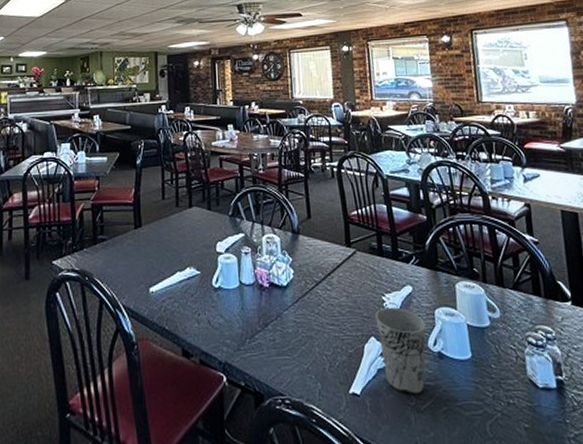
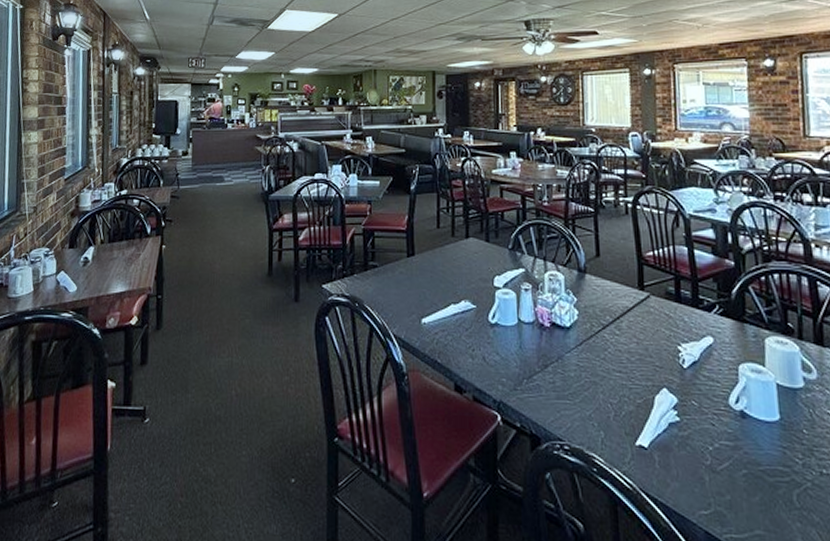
cup: present [375,307,426,395] -> none [669,358,728,453]

